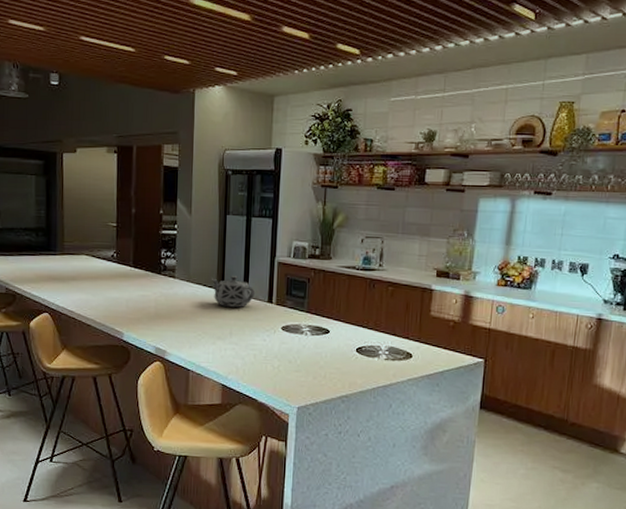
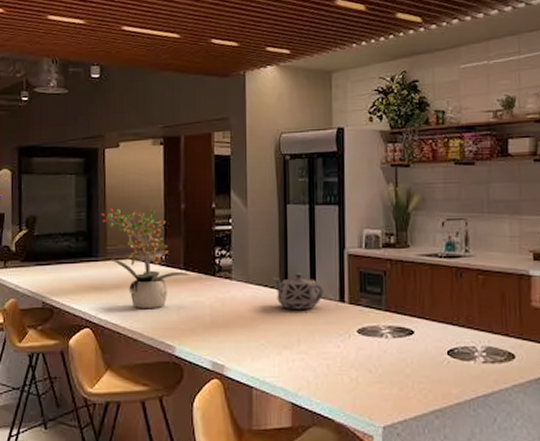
potted plant: none [59,208,139,299] -> present [101,206,190,308]

